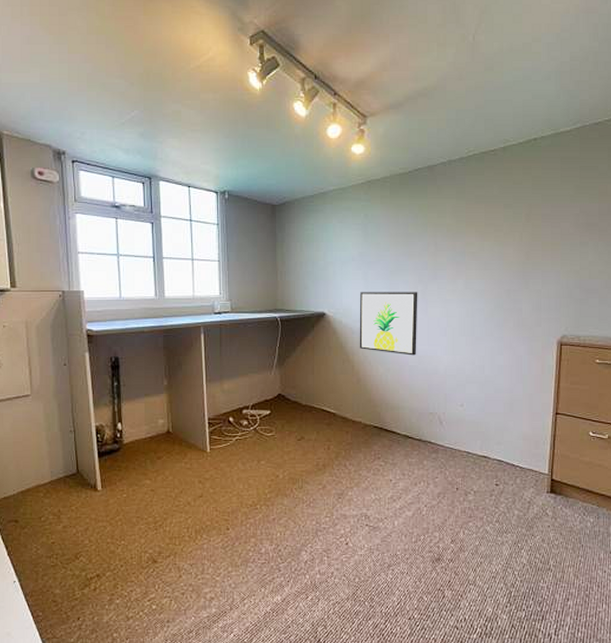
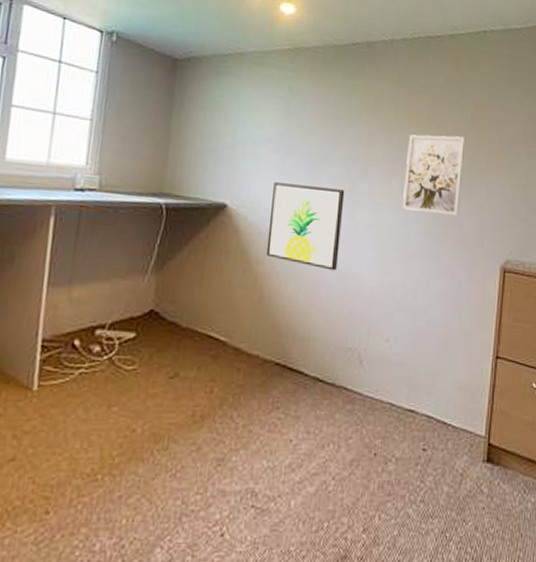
wall art: none [468,236,520,303] -> present [403,134,465,216]

